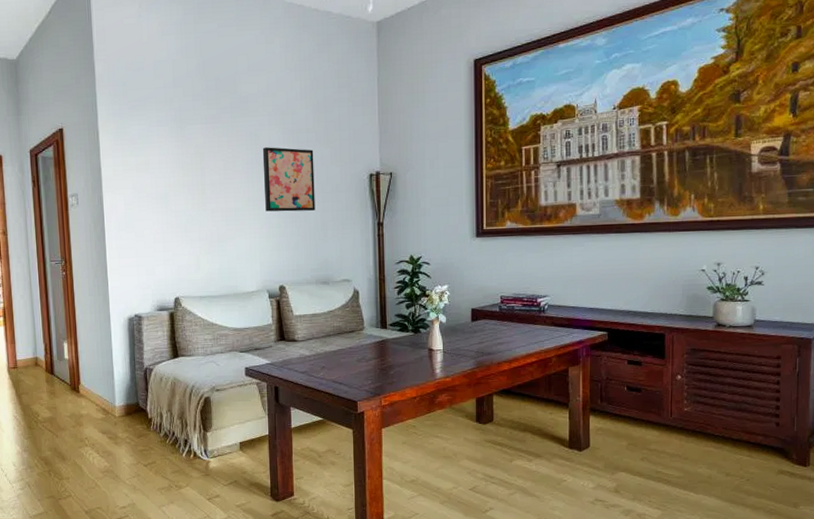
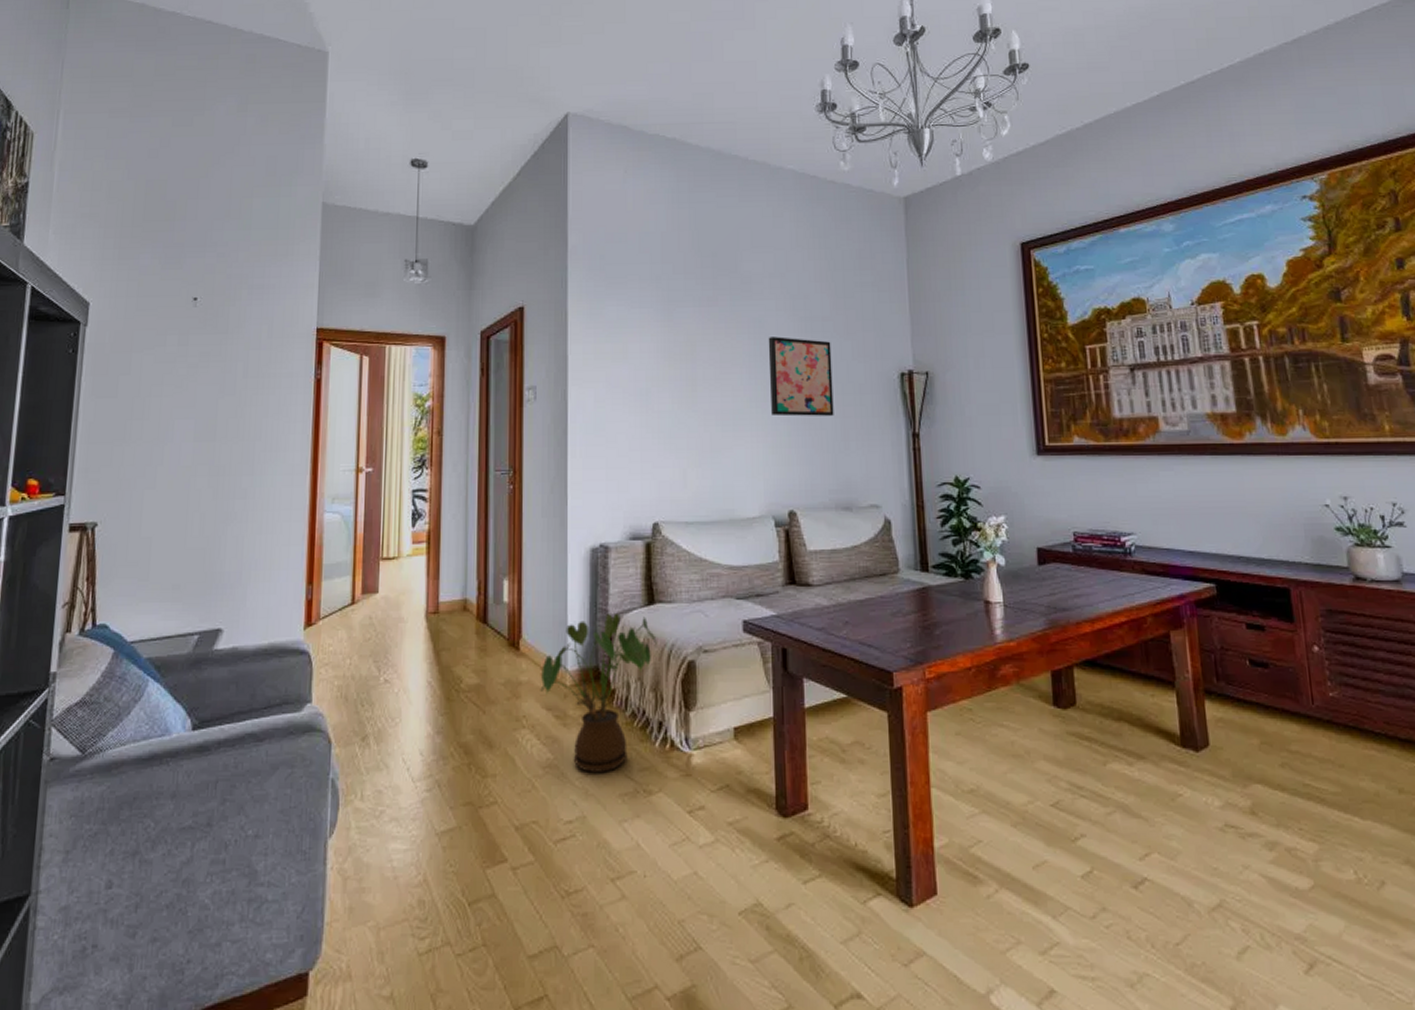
house plant: none [96,364,182,475] -> present [540,612,658,772]

